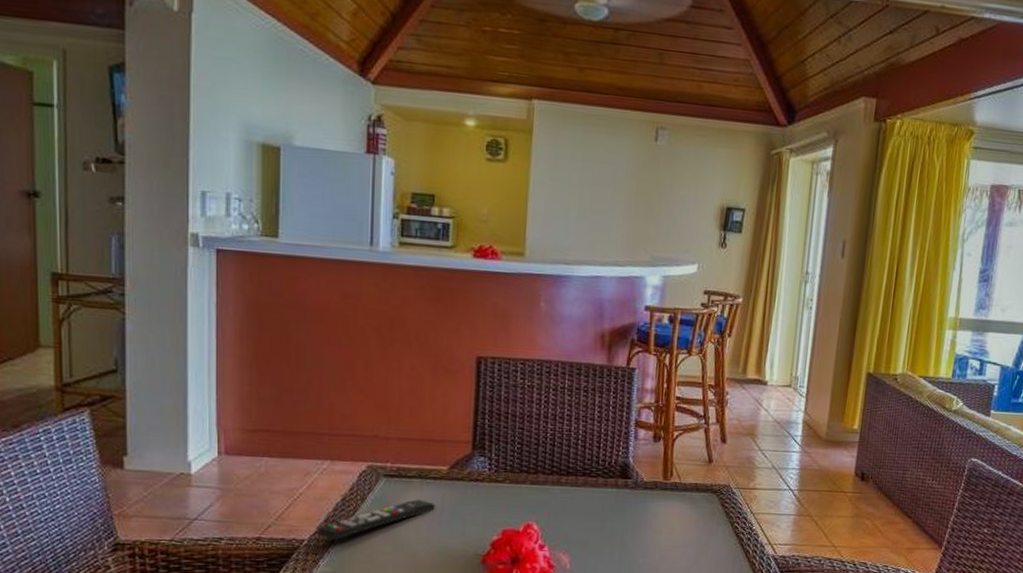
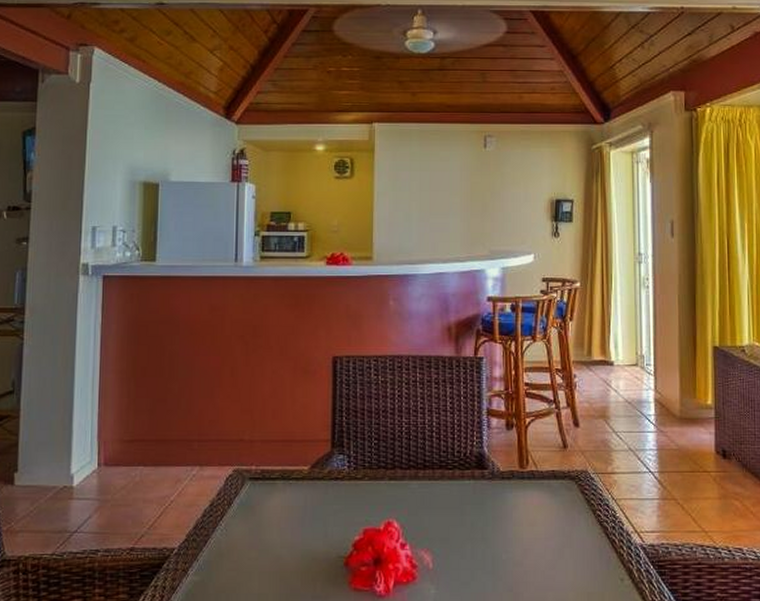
remote control: present [317,499,435,541] -> none [187,502,298,548]

